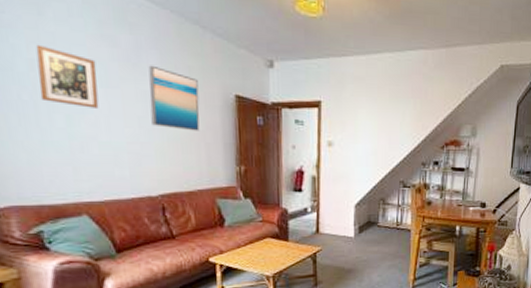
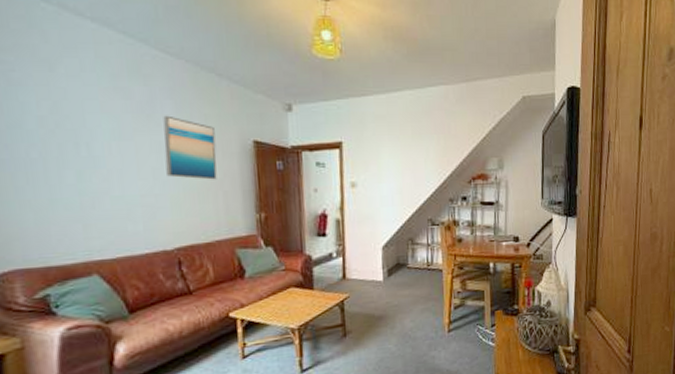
picture frame: present [35,44,99,108] -> none [46,101,112,162]

